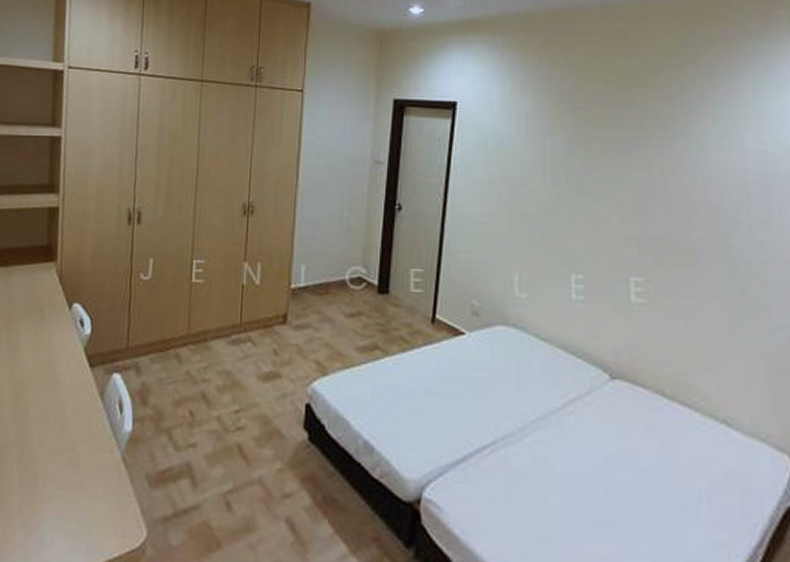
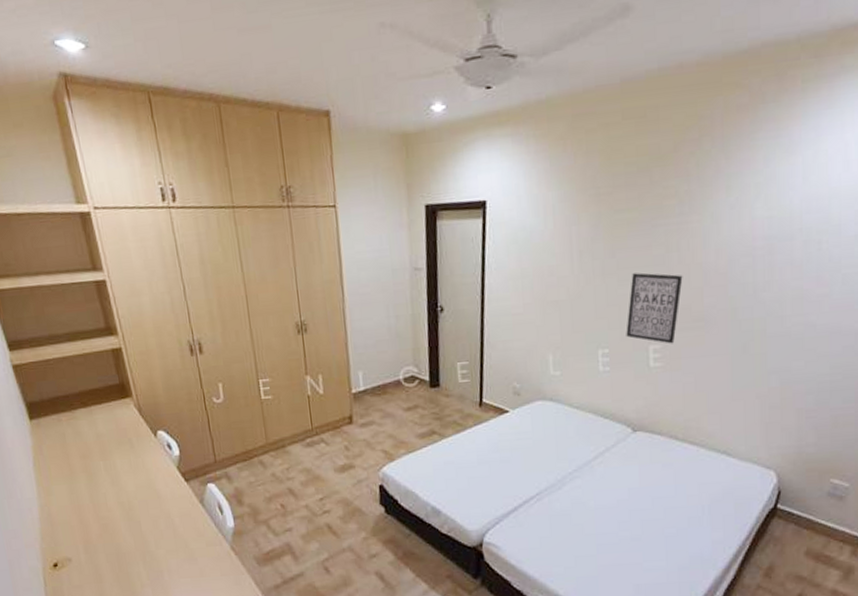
wall art: none [603,194,668,279] -> present [626,272,683,344]

